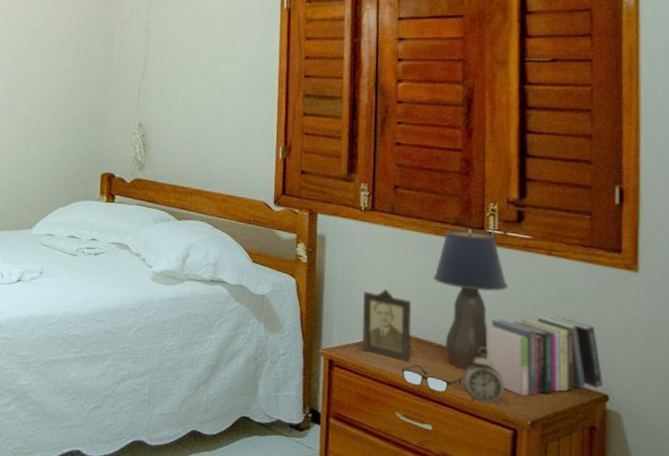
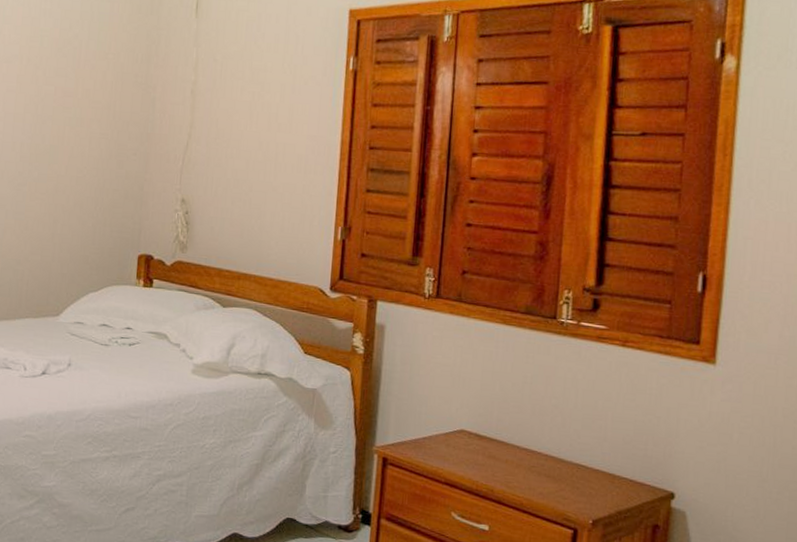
photo frame: present [361,289,414,362] -> none [419,383,474,460]
eyeglasses: present [402,365,463,392] -> none [460,462,524,491]
table lamp: present [433,229,508,370] -> none [498,318,578,468]
alarm clock: present [463,346,505,409] -> none [524,443,568,508]
books: present [486,316,602,396] -> none [550,411,670,494]

